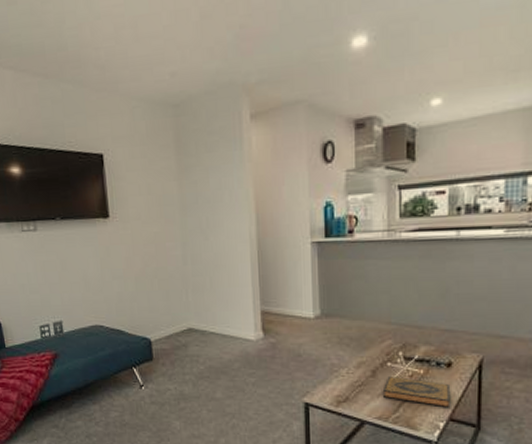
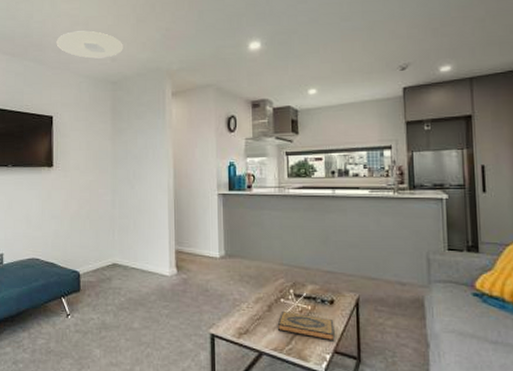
ceiling light: none [98,35,185,75] -> present [56,30,123,59]

